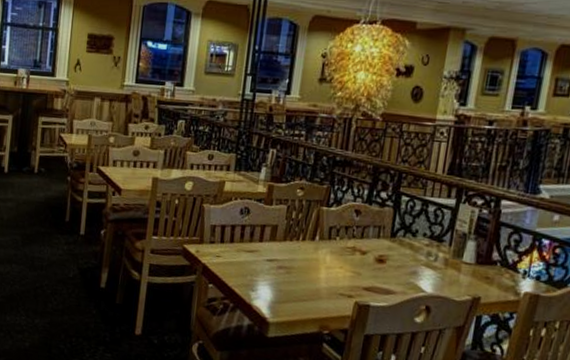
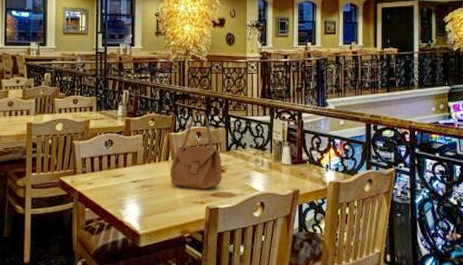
handbag: none [313,184,383,281] -> present [170,112,223,190]

